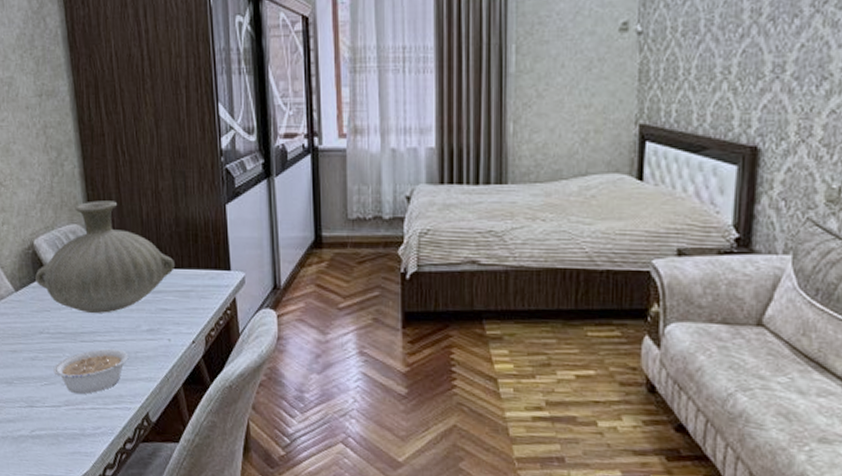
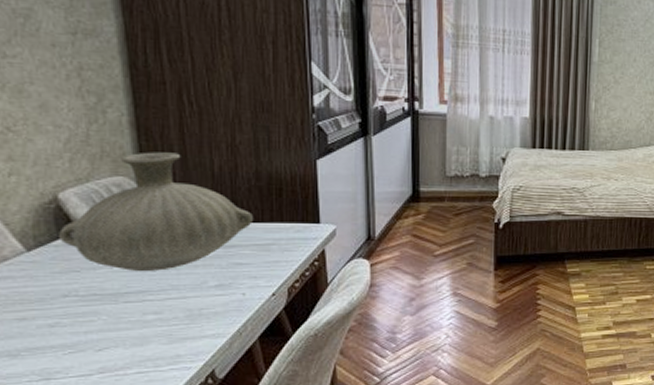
legume: present [53,348,129,394] -> none [83,307,190,360]

